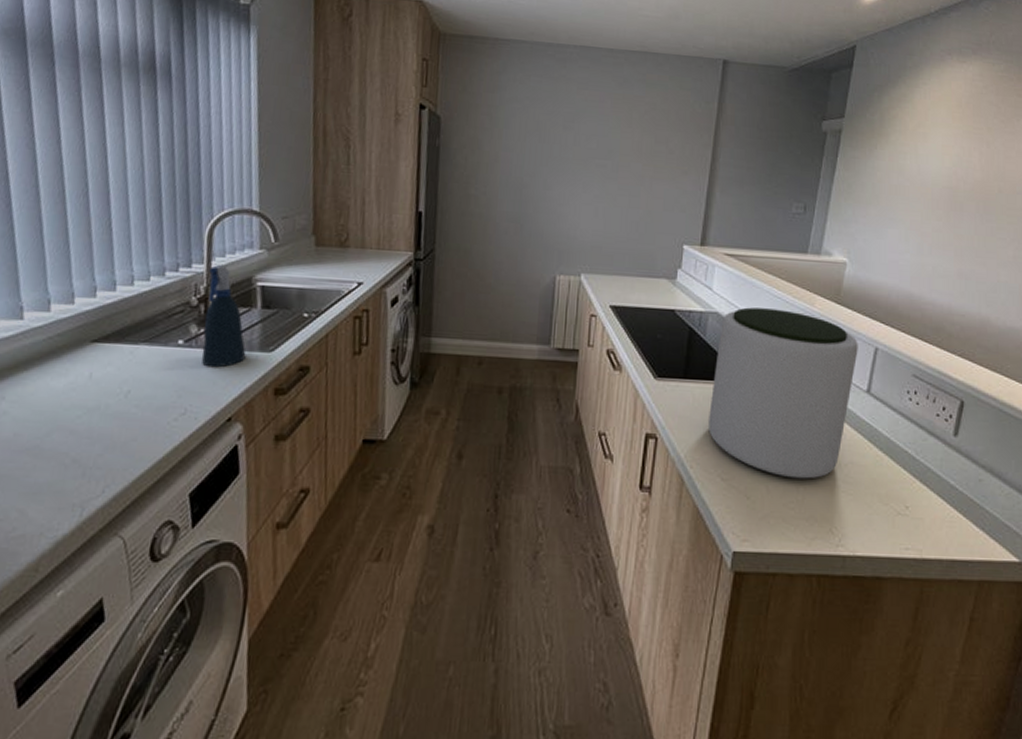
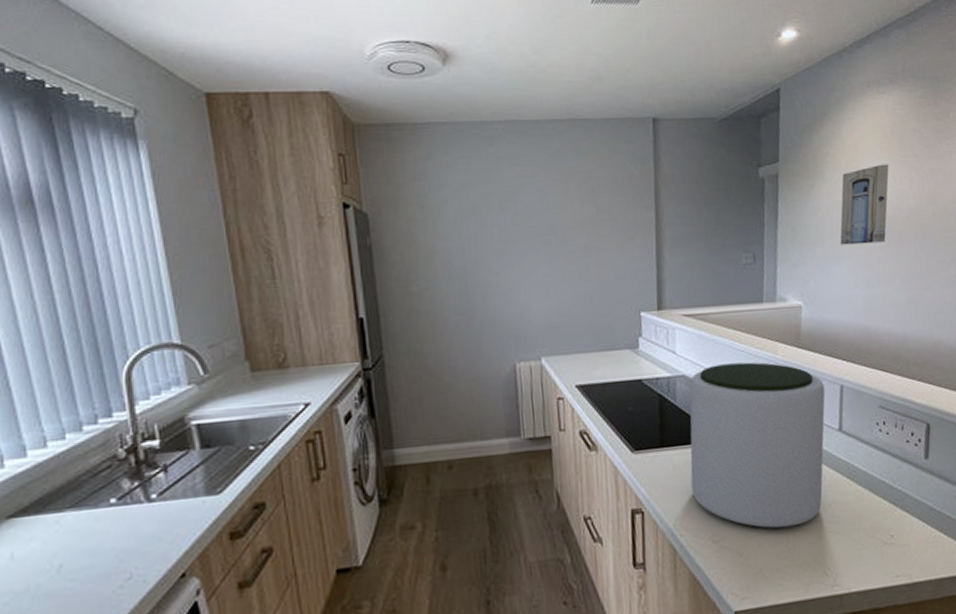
spray bottle: present [201,265,246,368] -> none [134,409,191,523]
wall art: none [896,133,959,212] -> present [840,164,889,245]

